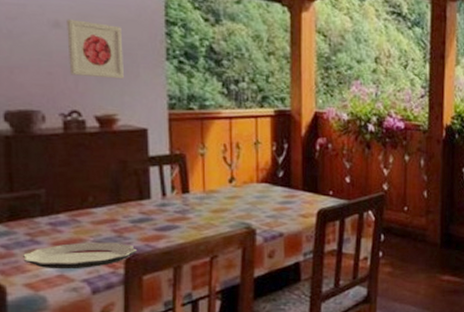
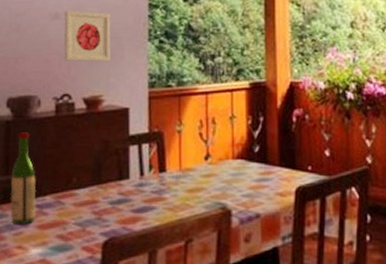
wine bottle: none [16,149,49,242] -> present [10,132,37,224]
plate: present [23,242,136,269] -> none [11,225,114,254]

